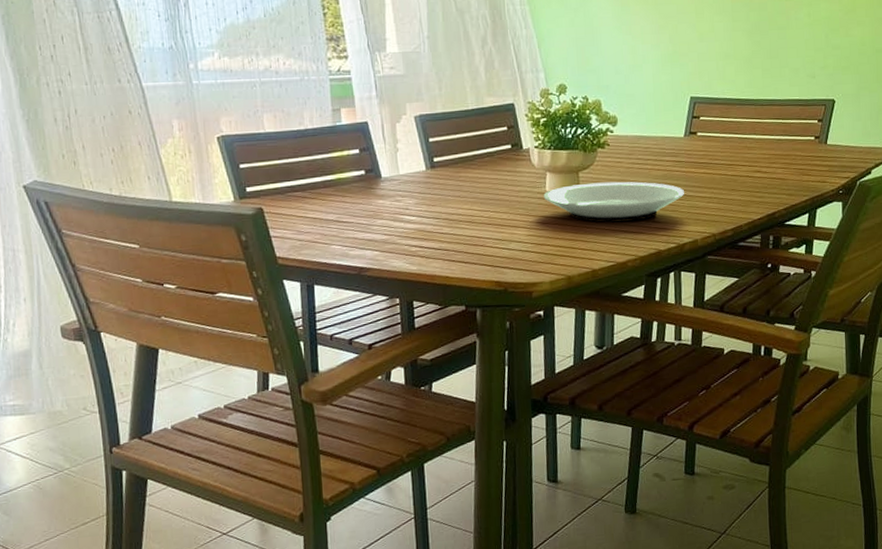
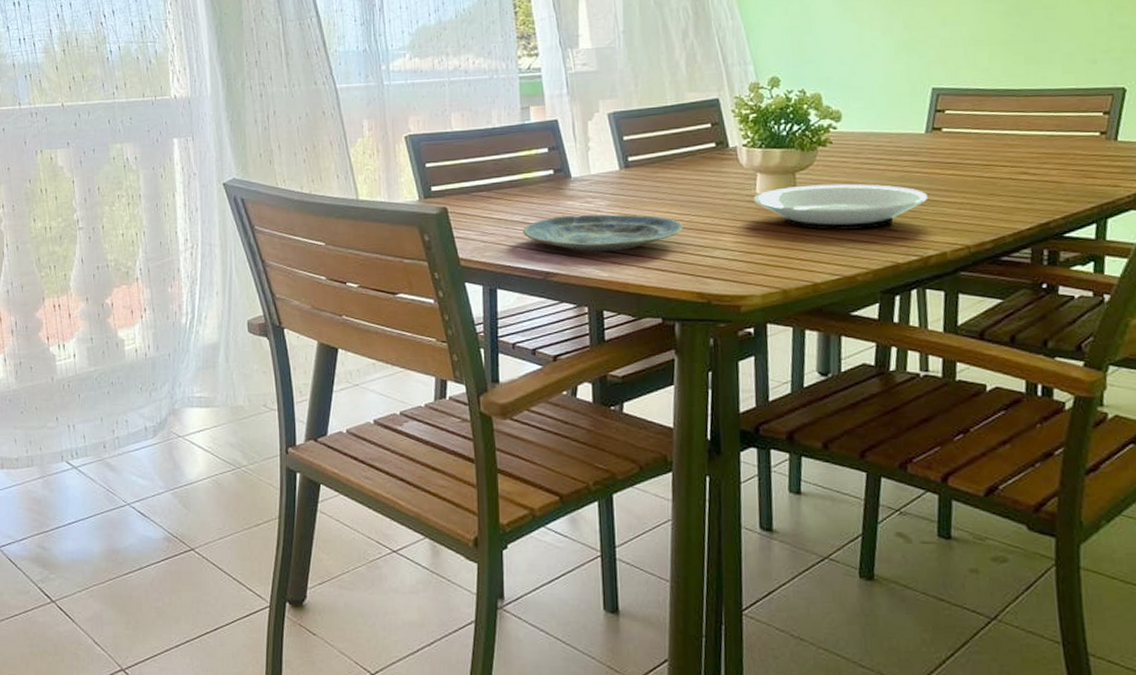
plate: none [337,212,484,248] -> present [522,214,684,252]

